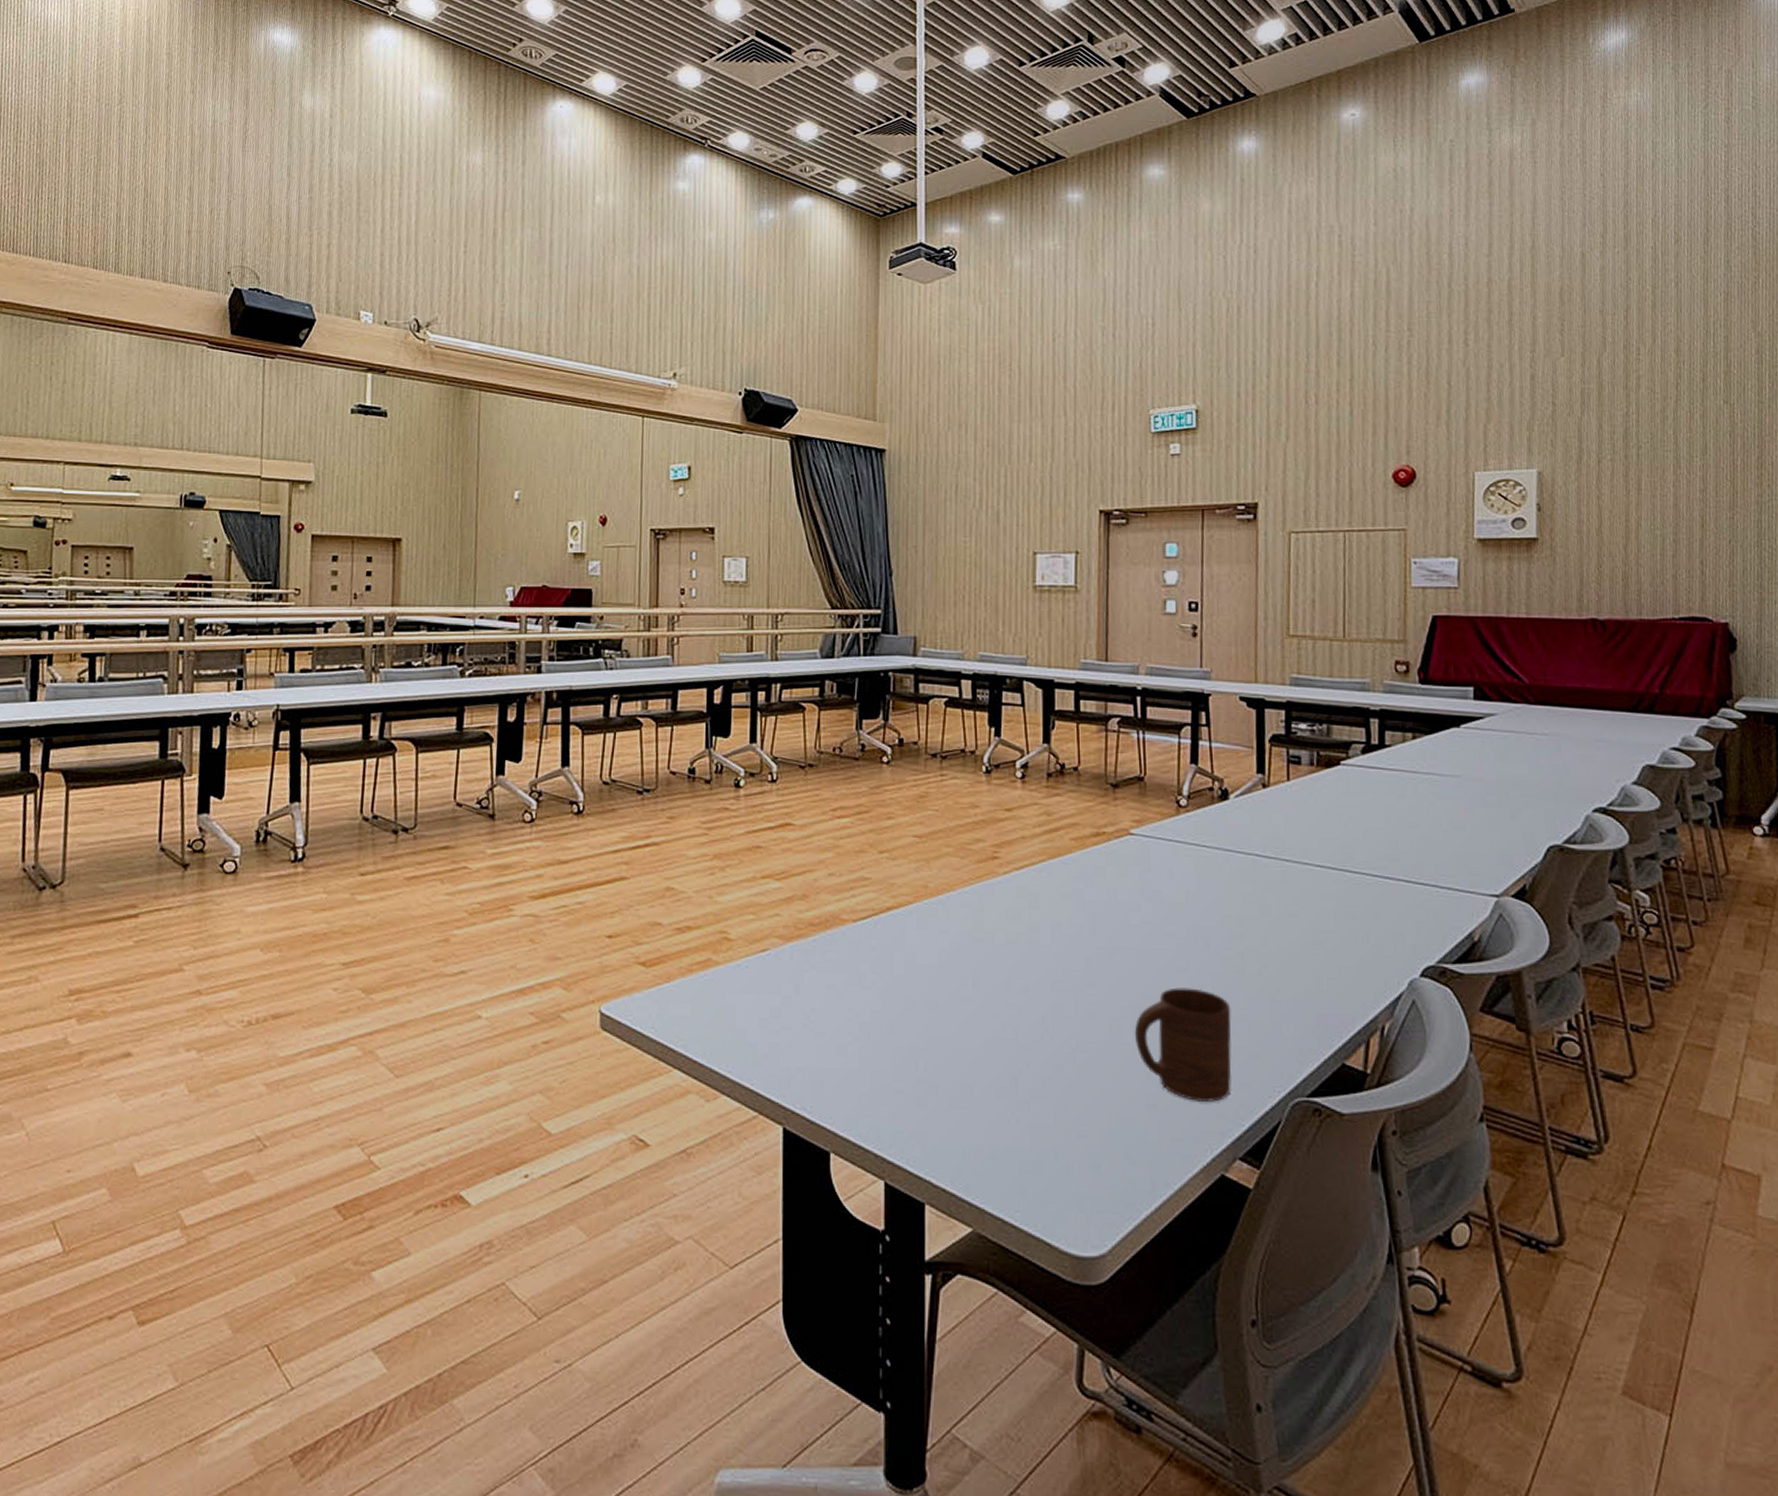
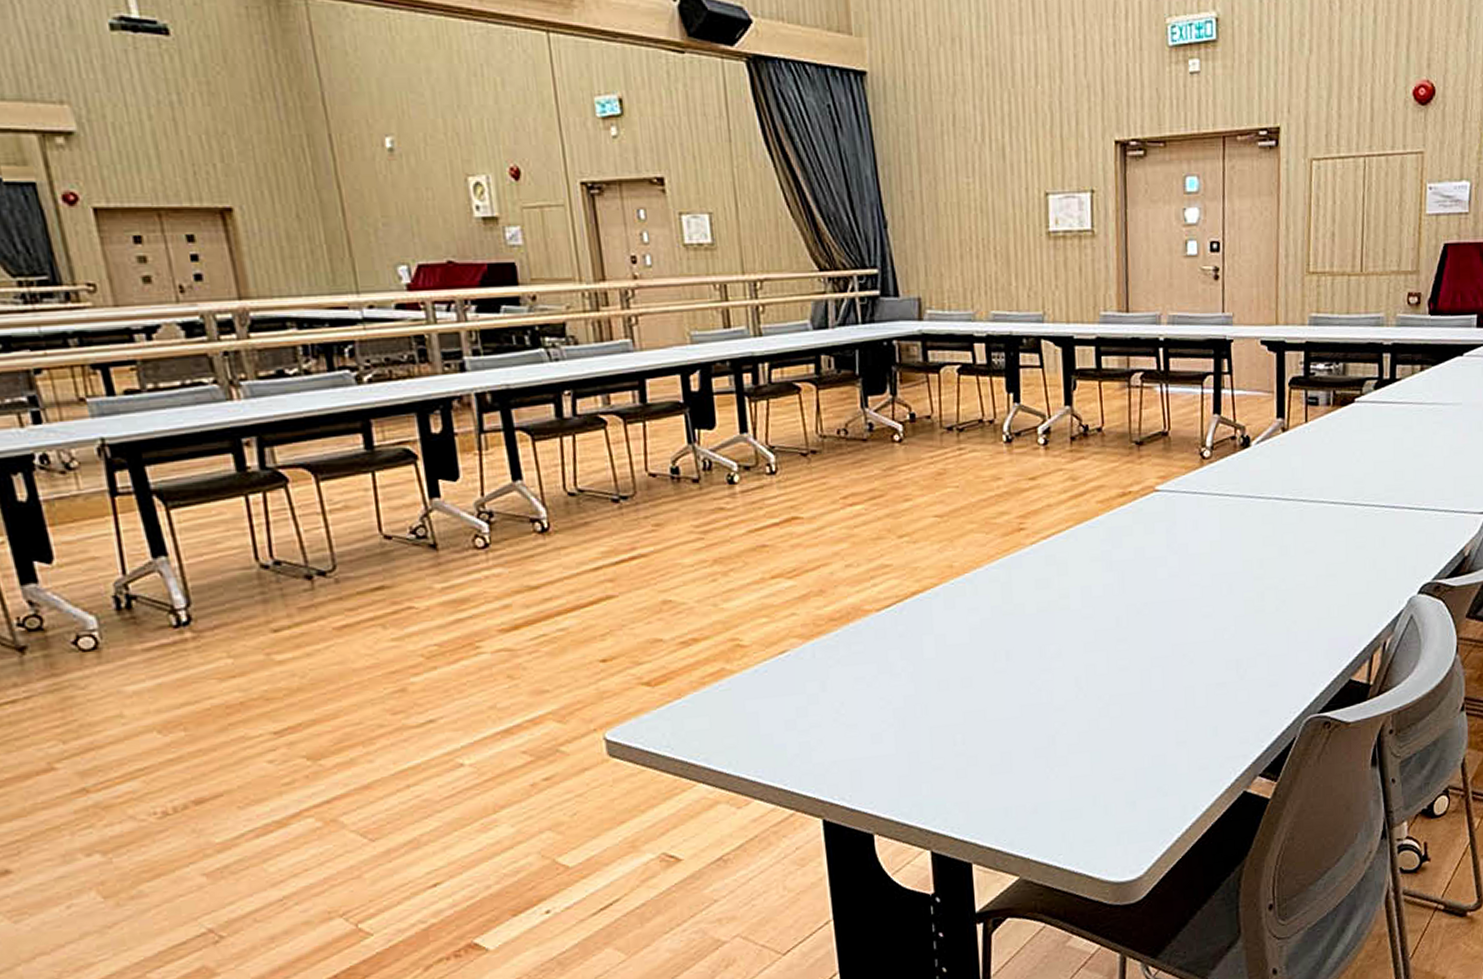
cup: present [1134,987,1232,1102] -> none [1163,631,1253,733]

